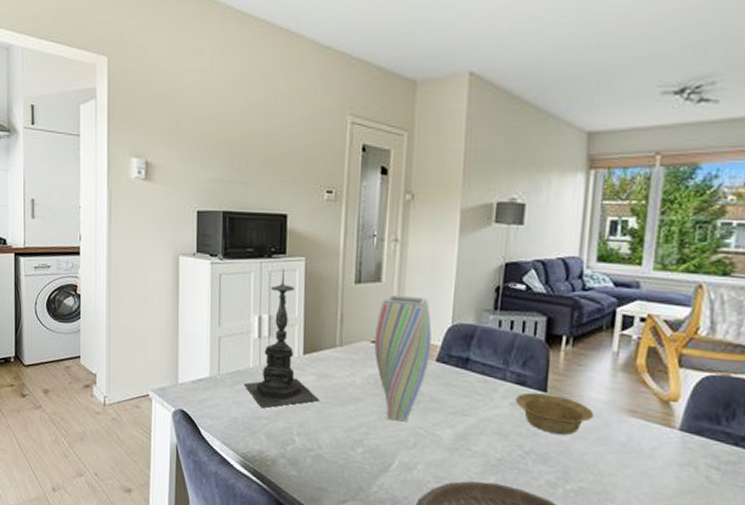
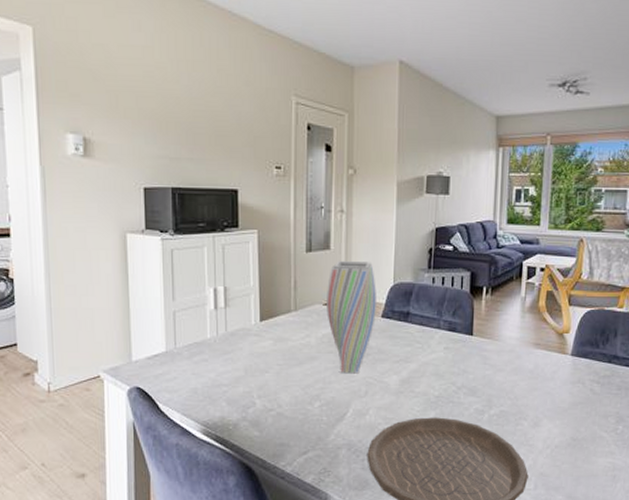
candle holder: present [244,268,320,408] -> none [202,241,278,376]
bowl: present [515,392,594,435] -> none [448,337,510,369]

